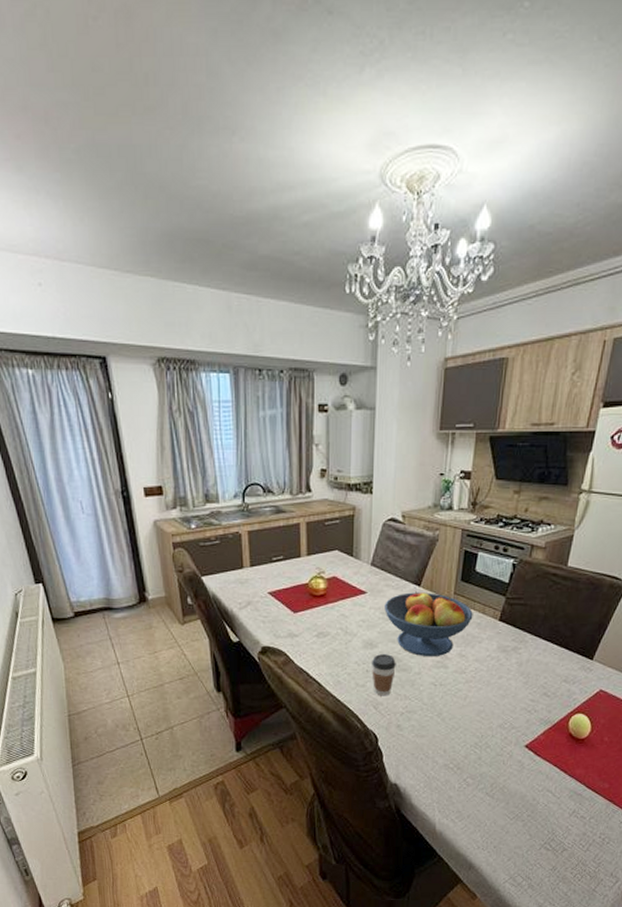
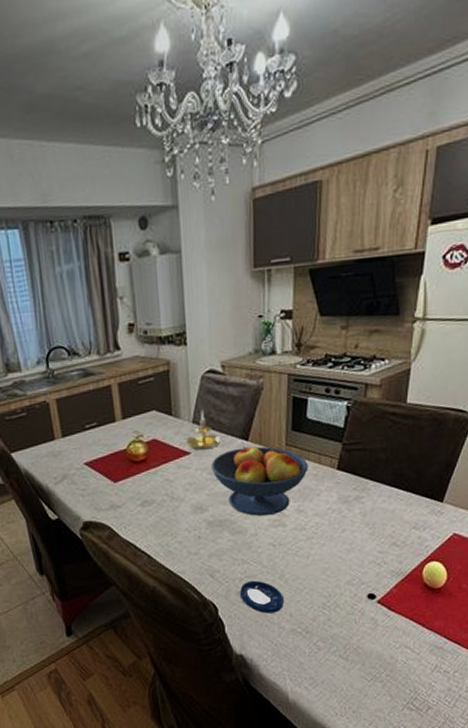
candle holder: none [362,554,396,591] -> present [184,410,222,450]
coffee cup: present [371,654,396,696] -> none [202,517,230,563]
plate: none [399,715,526,748] -> present [239,580,377,614]

